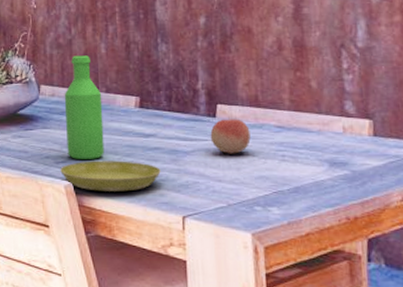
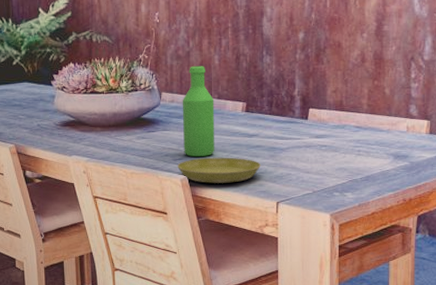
fruit: present [210,119,251,154] -> none [302,121,334,150]

